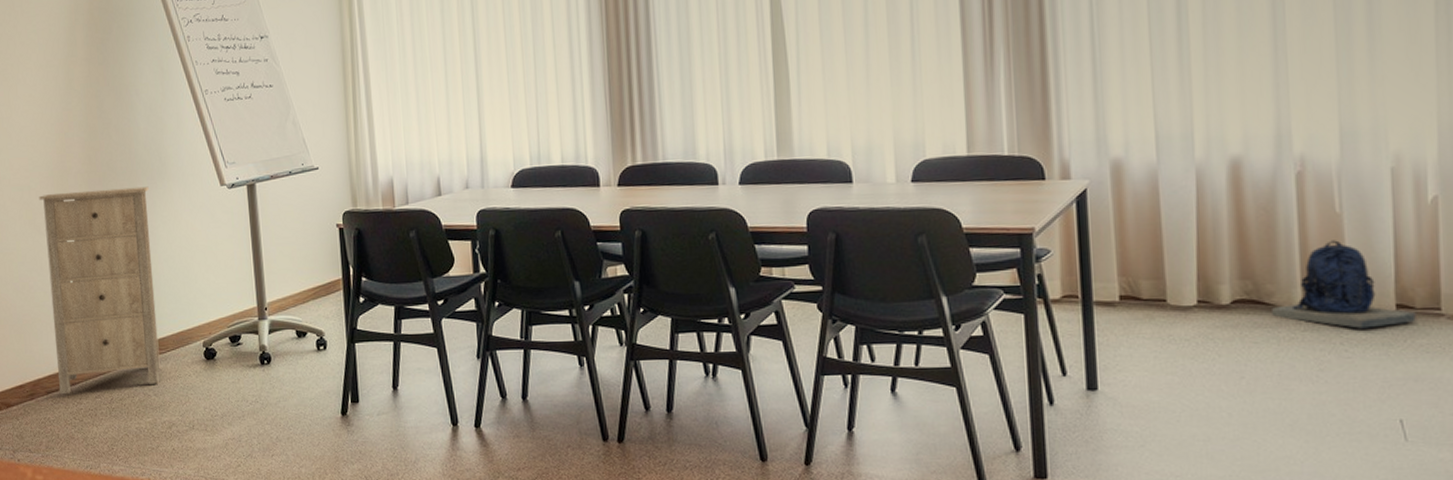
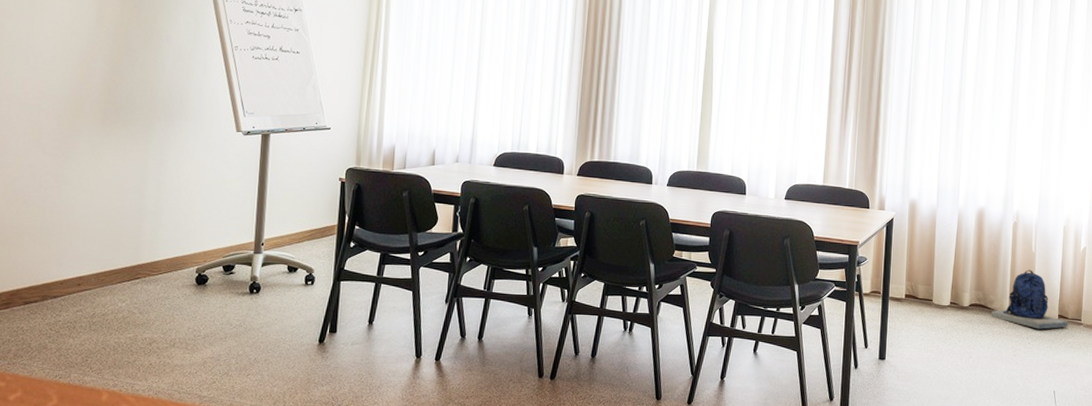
storage cabinet: present [38,186,160,393] -> none [39,116,165,305]

